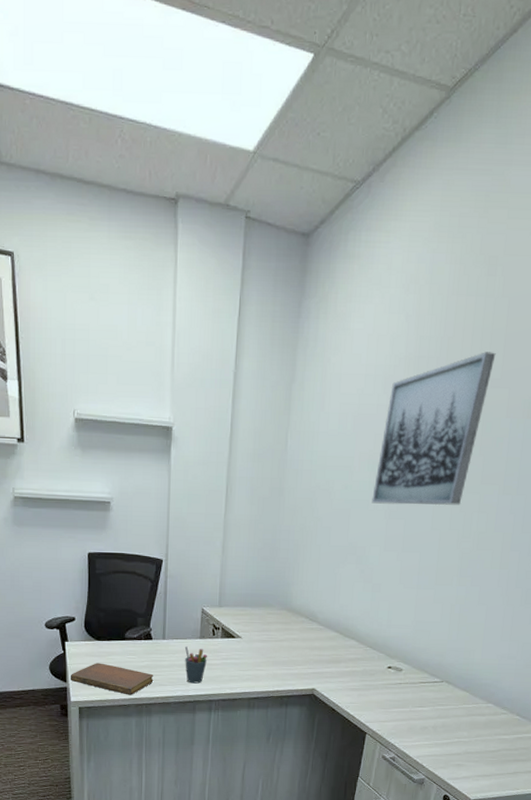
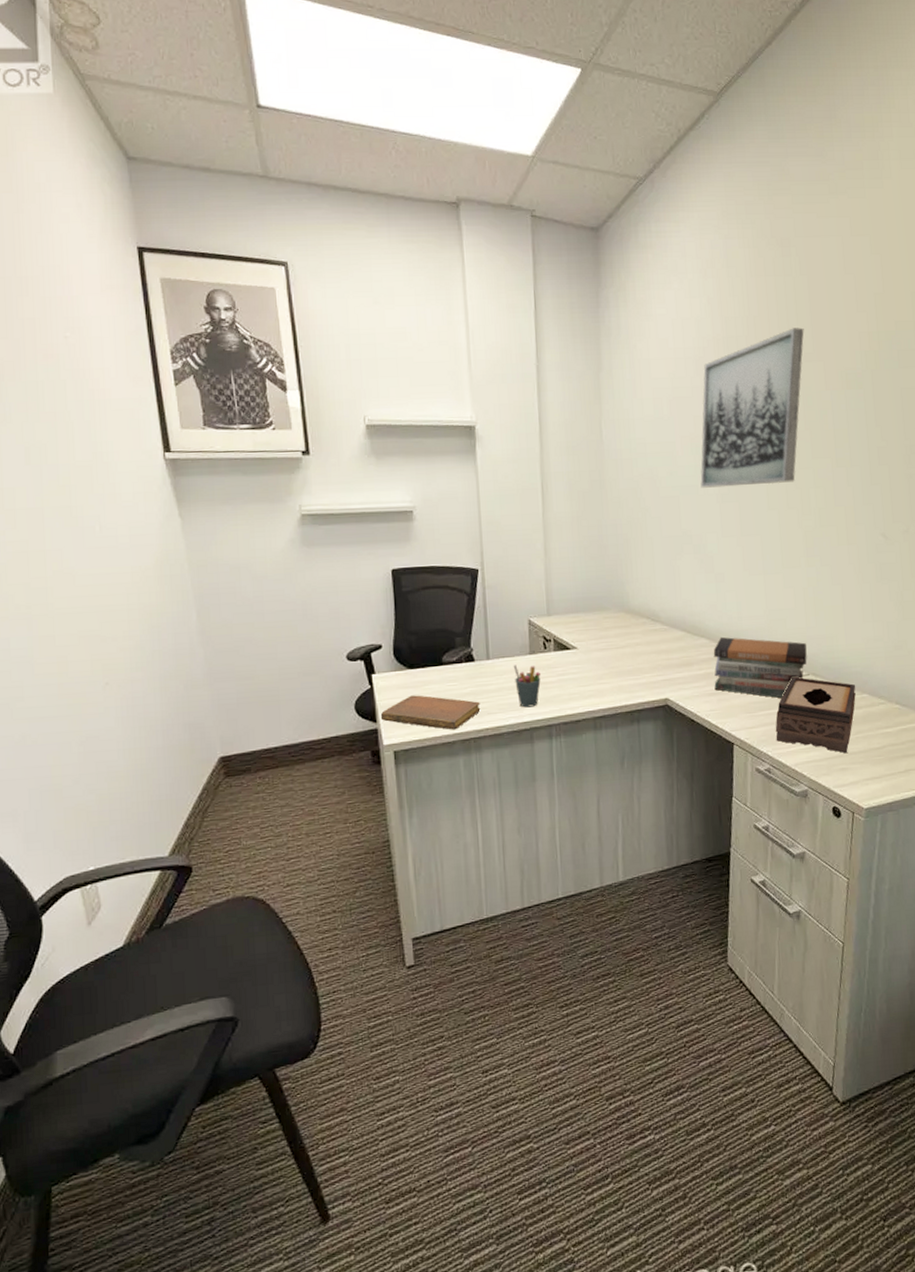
book stack: none [357,640,445,700] -> present [713,636,807,699]
tissue box: none [404,682,484,753] -> present [775,676,856,754]

